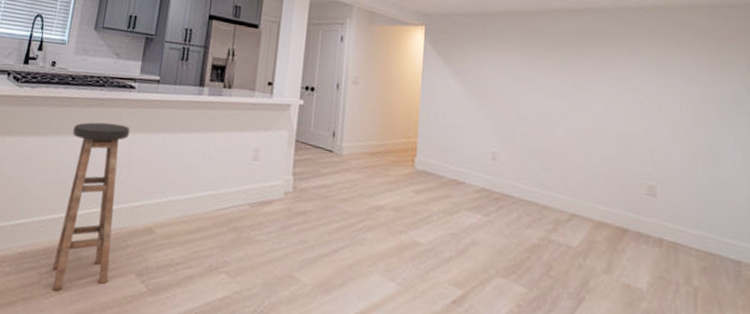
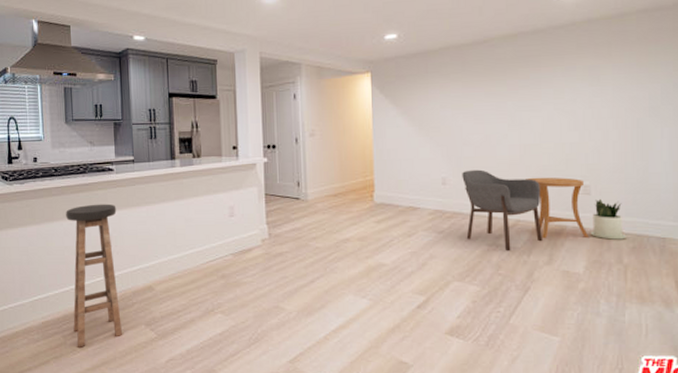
armchair: none [514,148,602,250] -> present [462,169,543,252]
side table: none [584,167,653,247] -> present [525,177,588,239]
planter: none [655,203,696,256] -> present [590,198,626,240]

